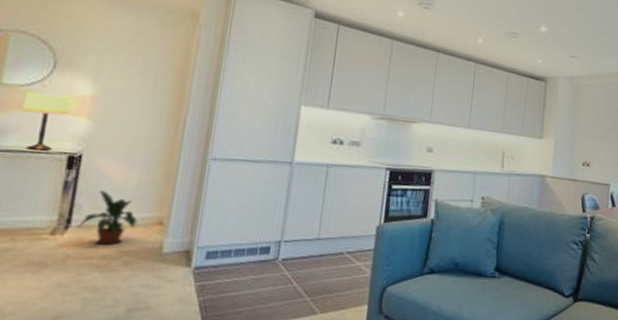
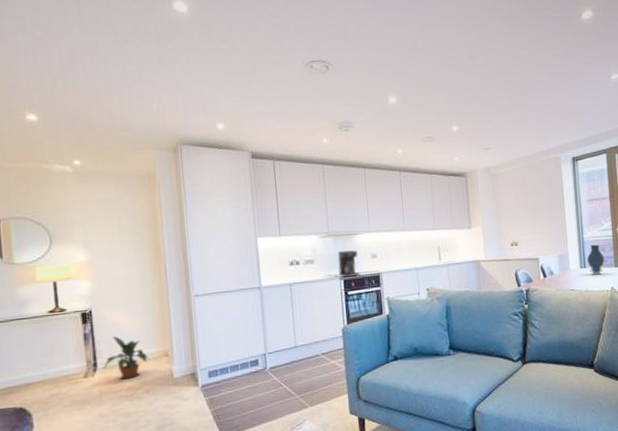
coffee maker: none [385,138,412,169] -> present [337,250,361,277]

